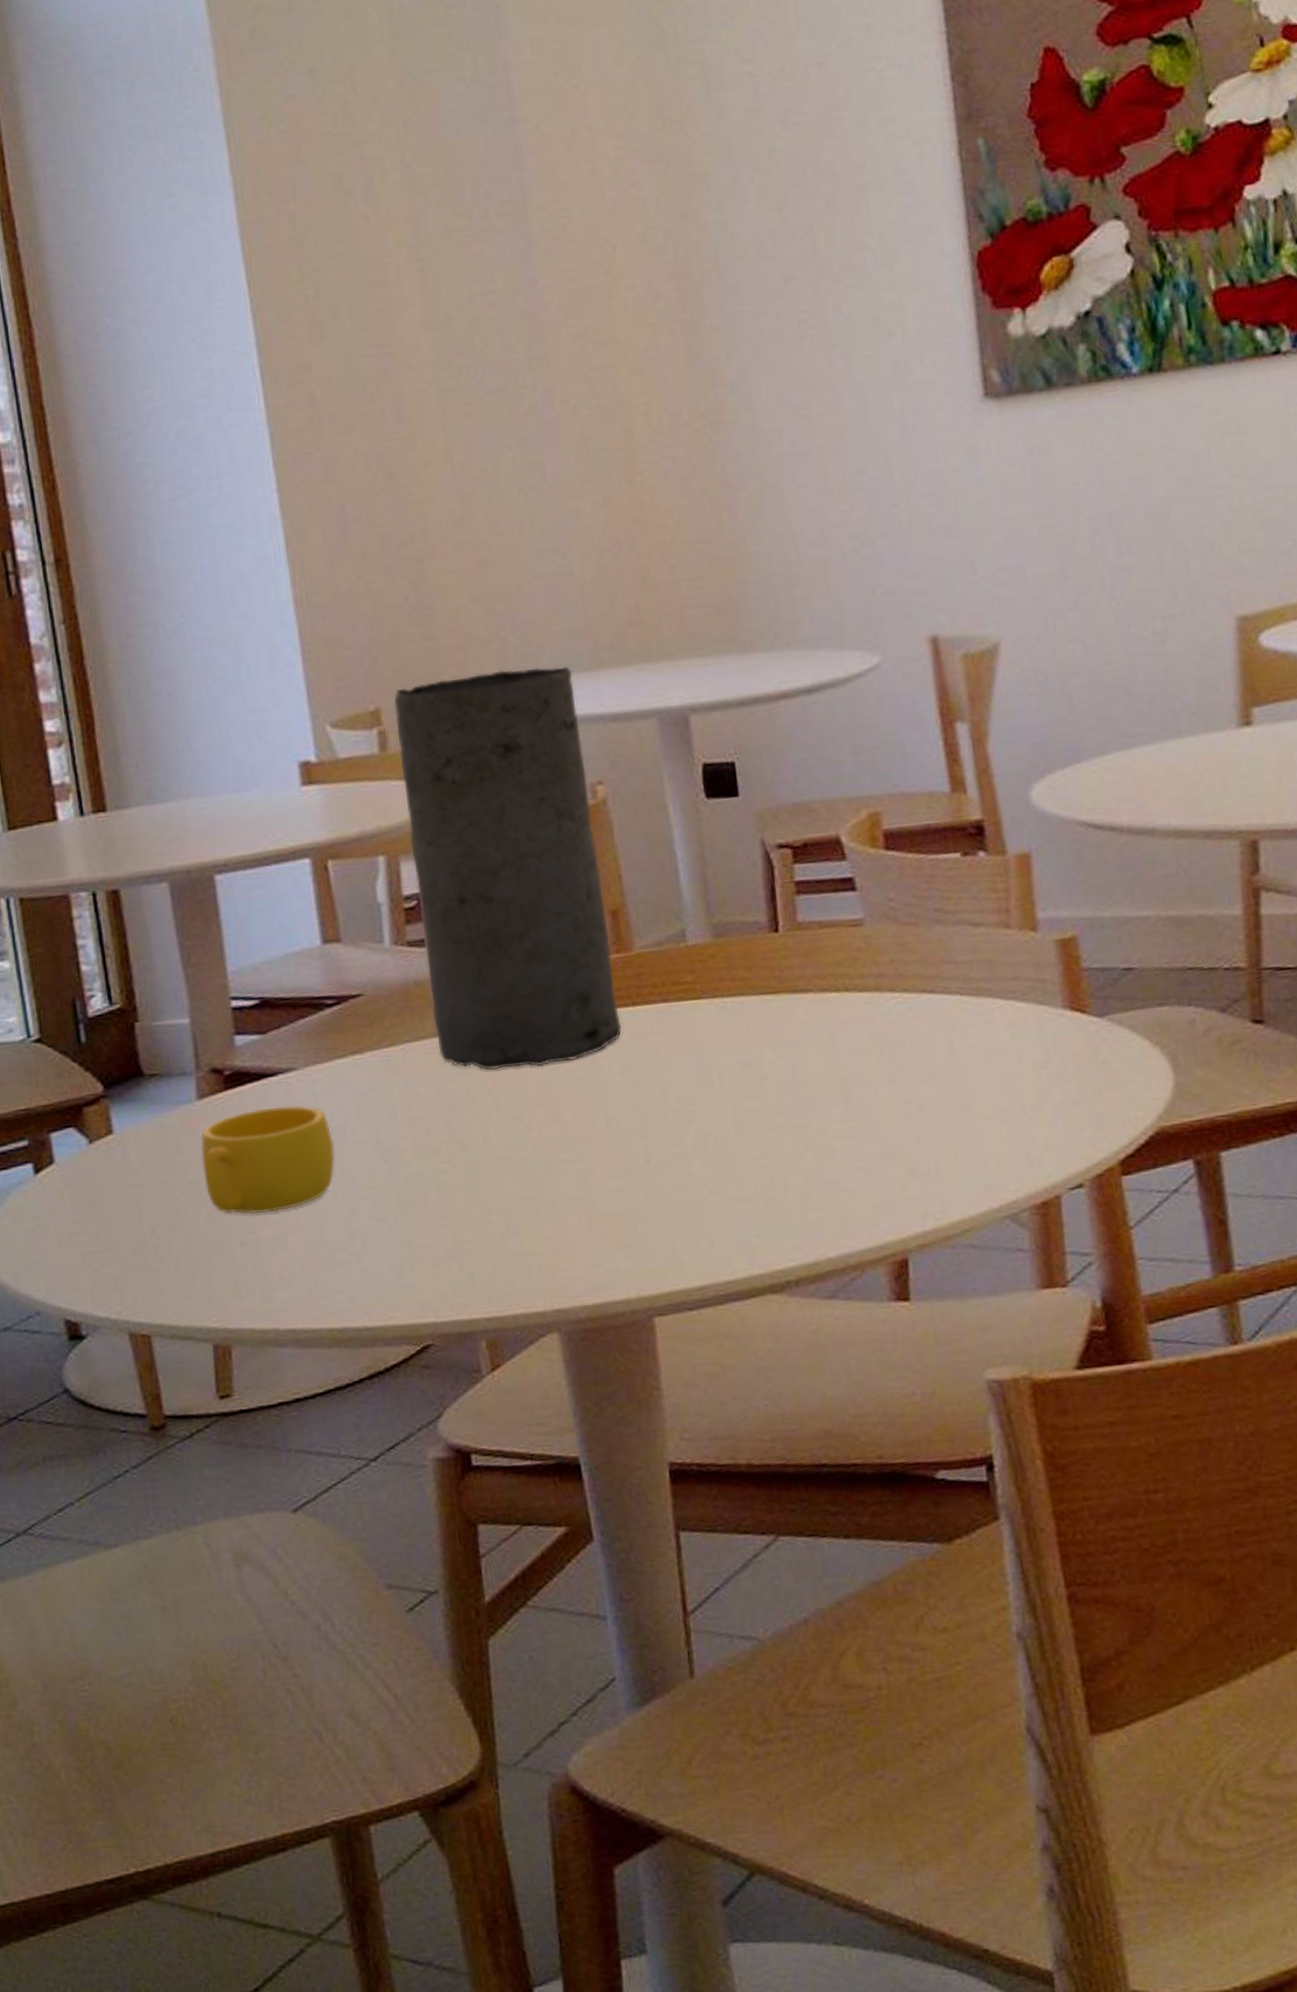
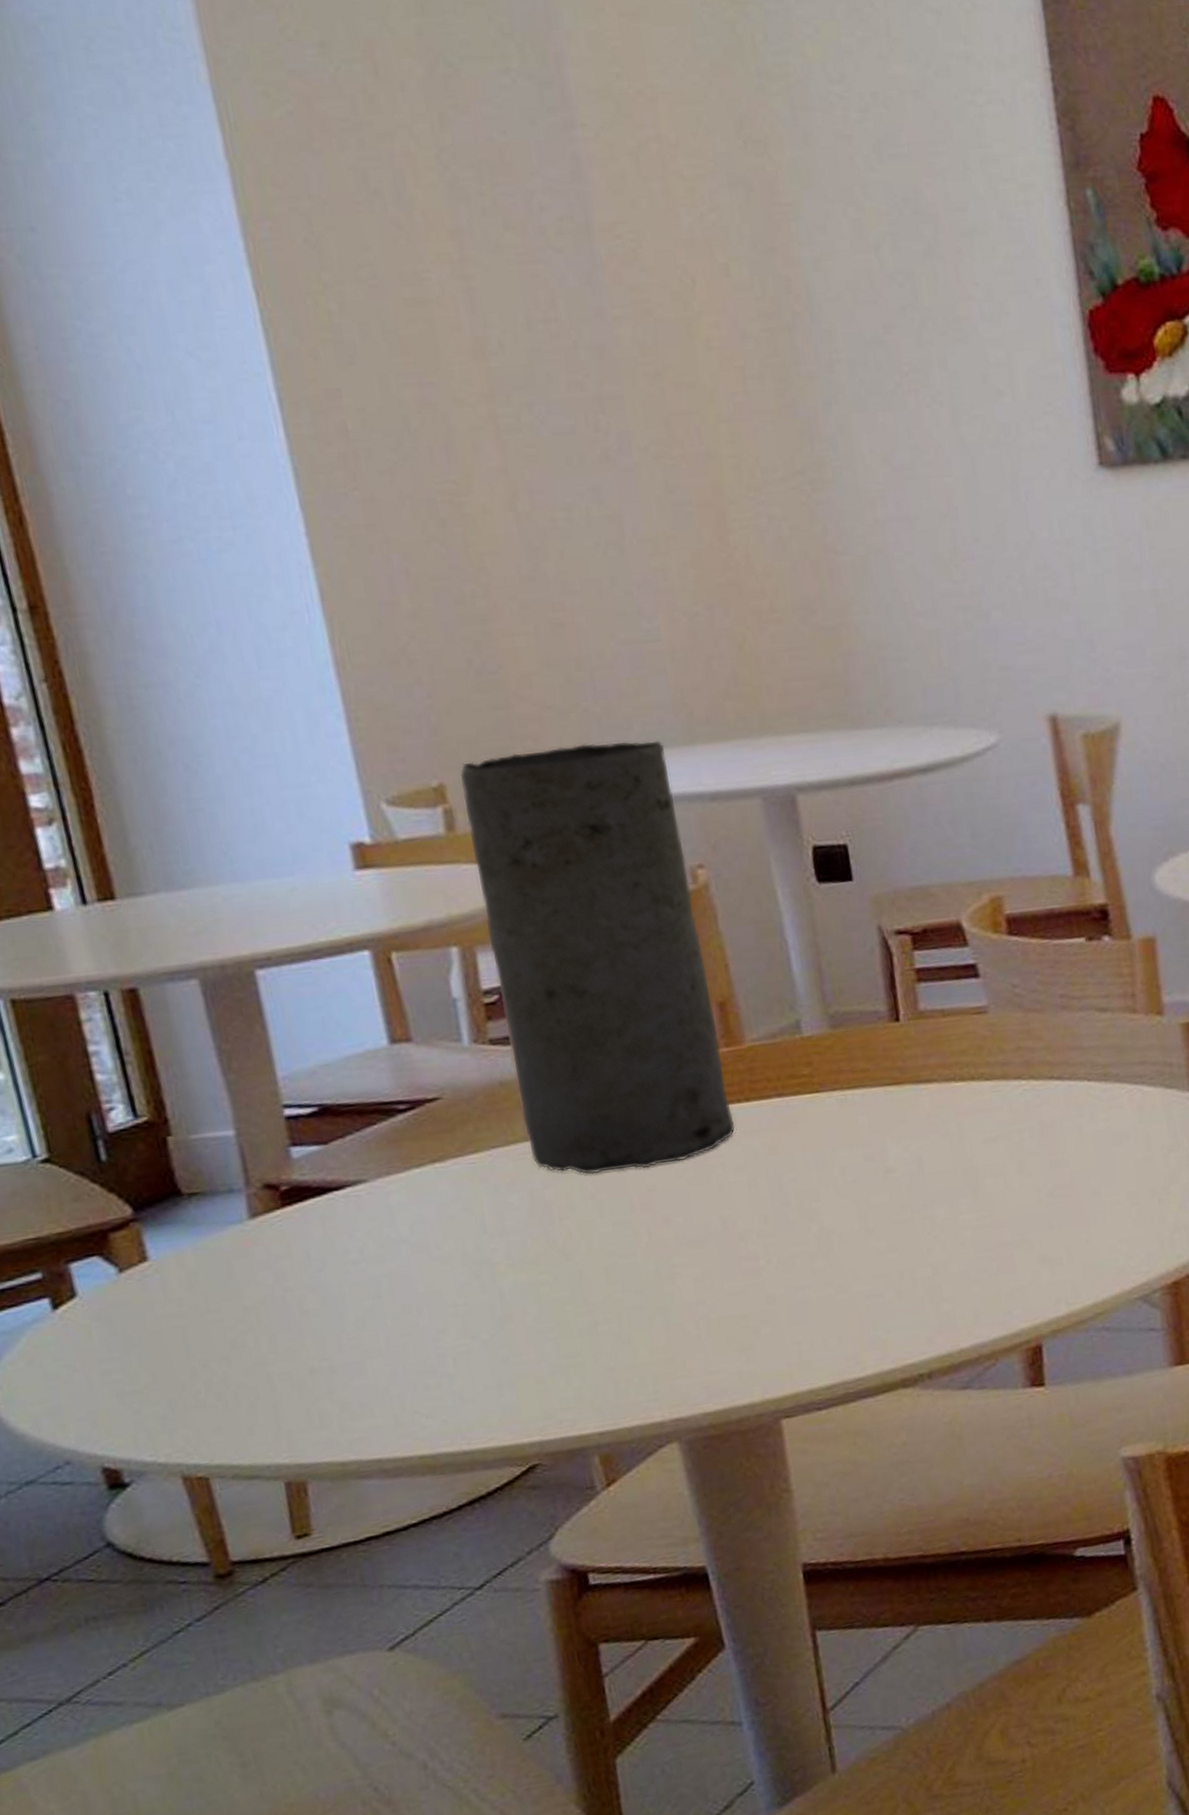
cup: present [201,1105,335,1215] -> none [256,1220,418,1341]

